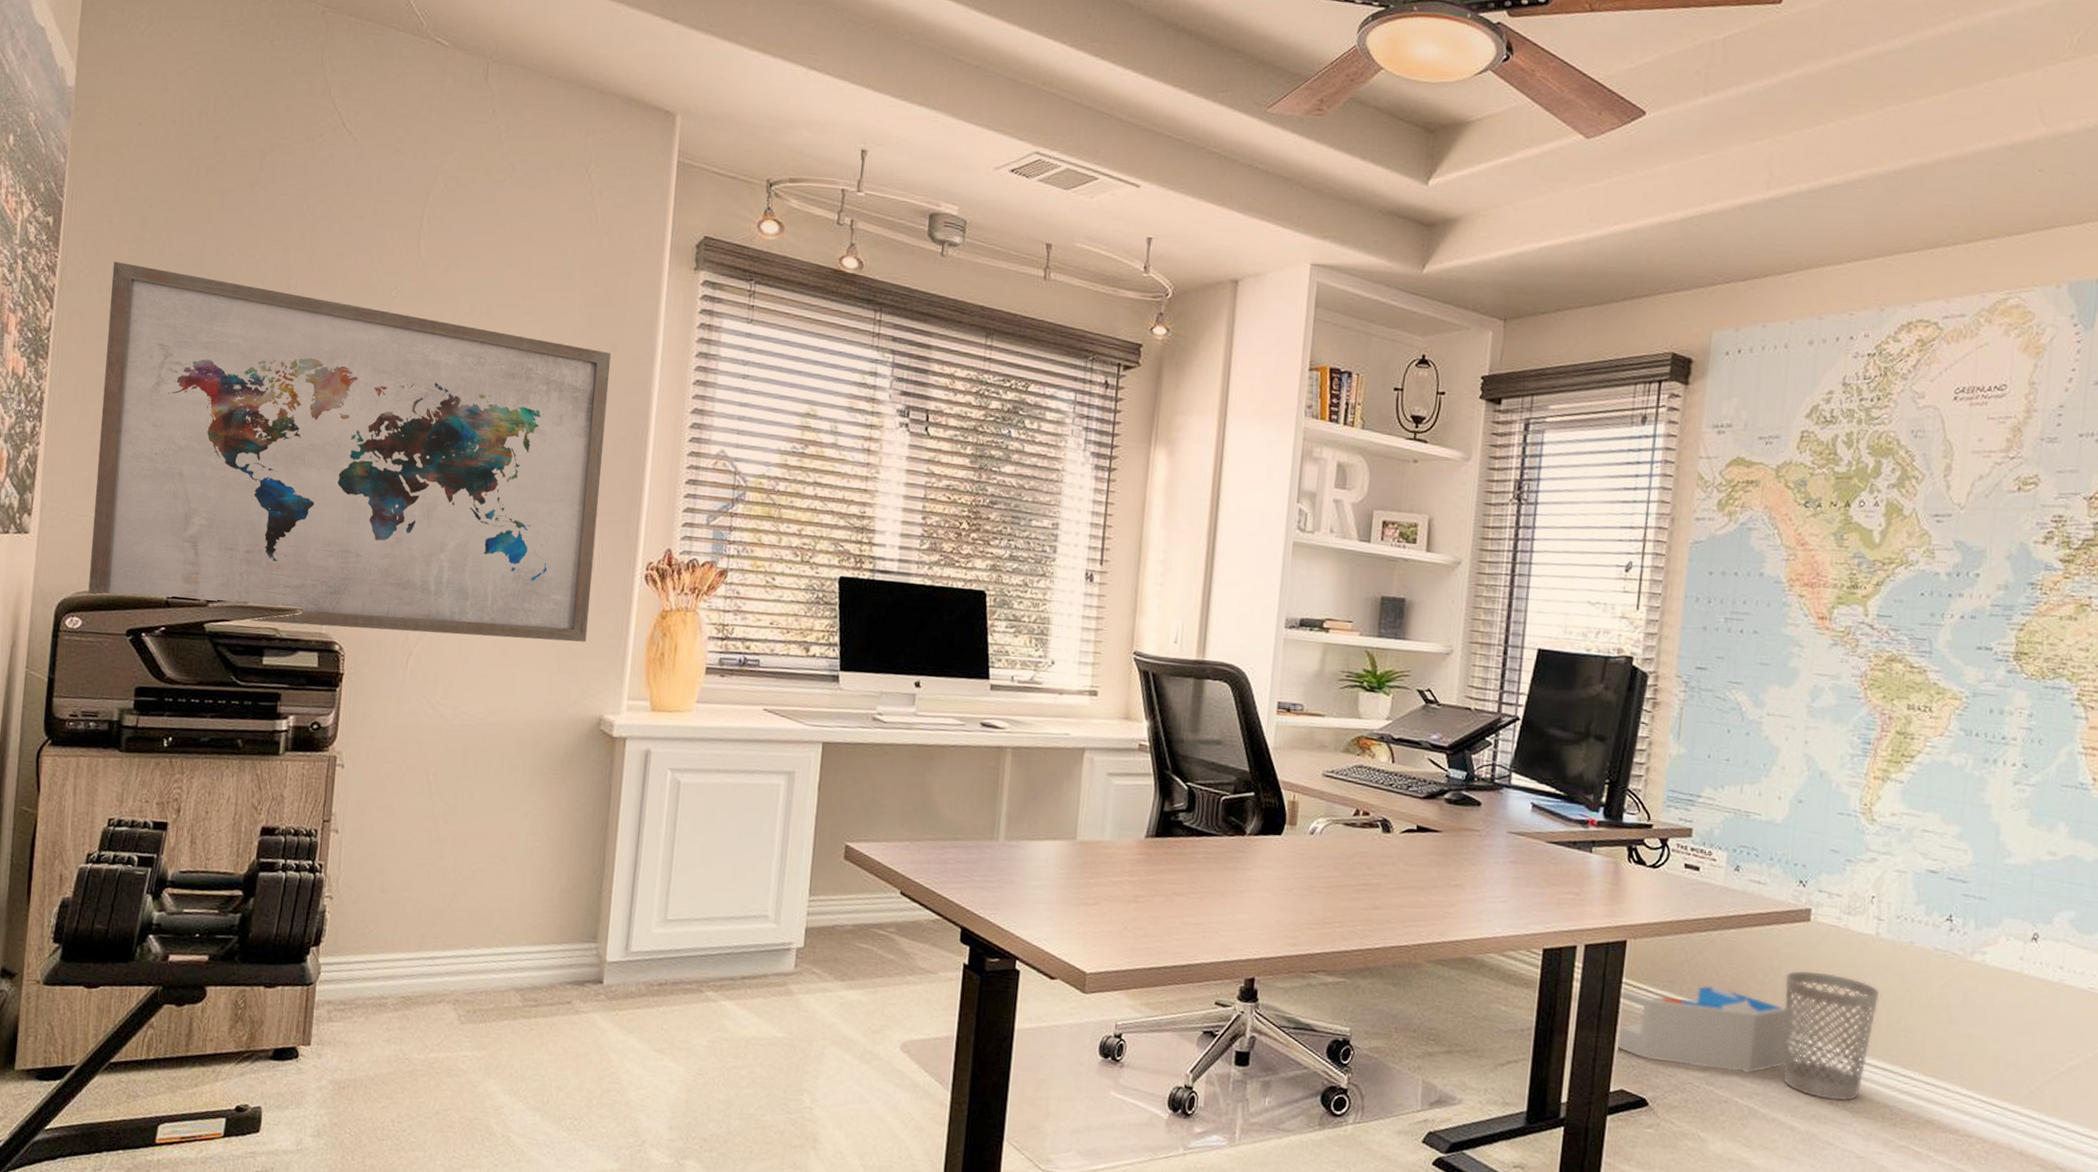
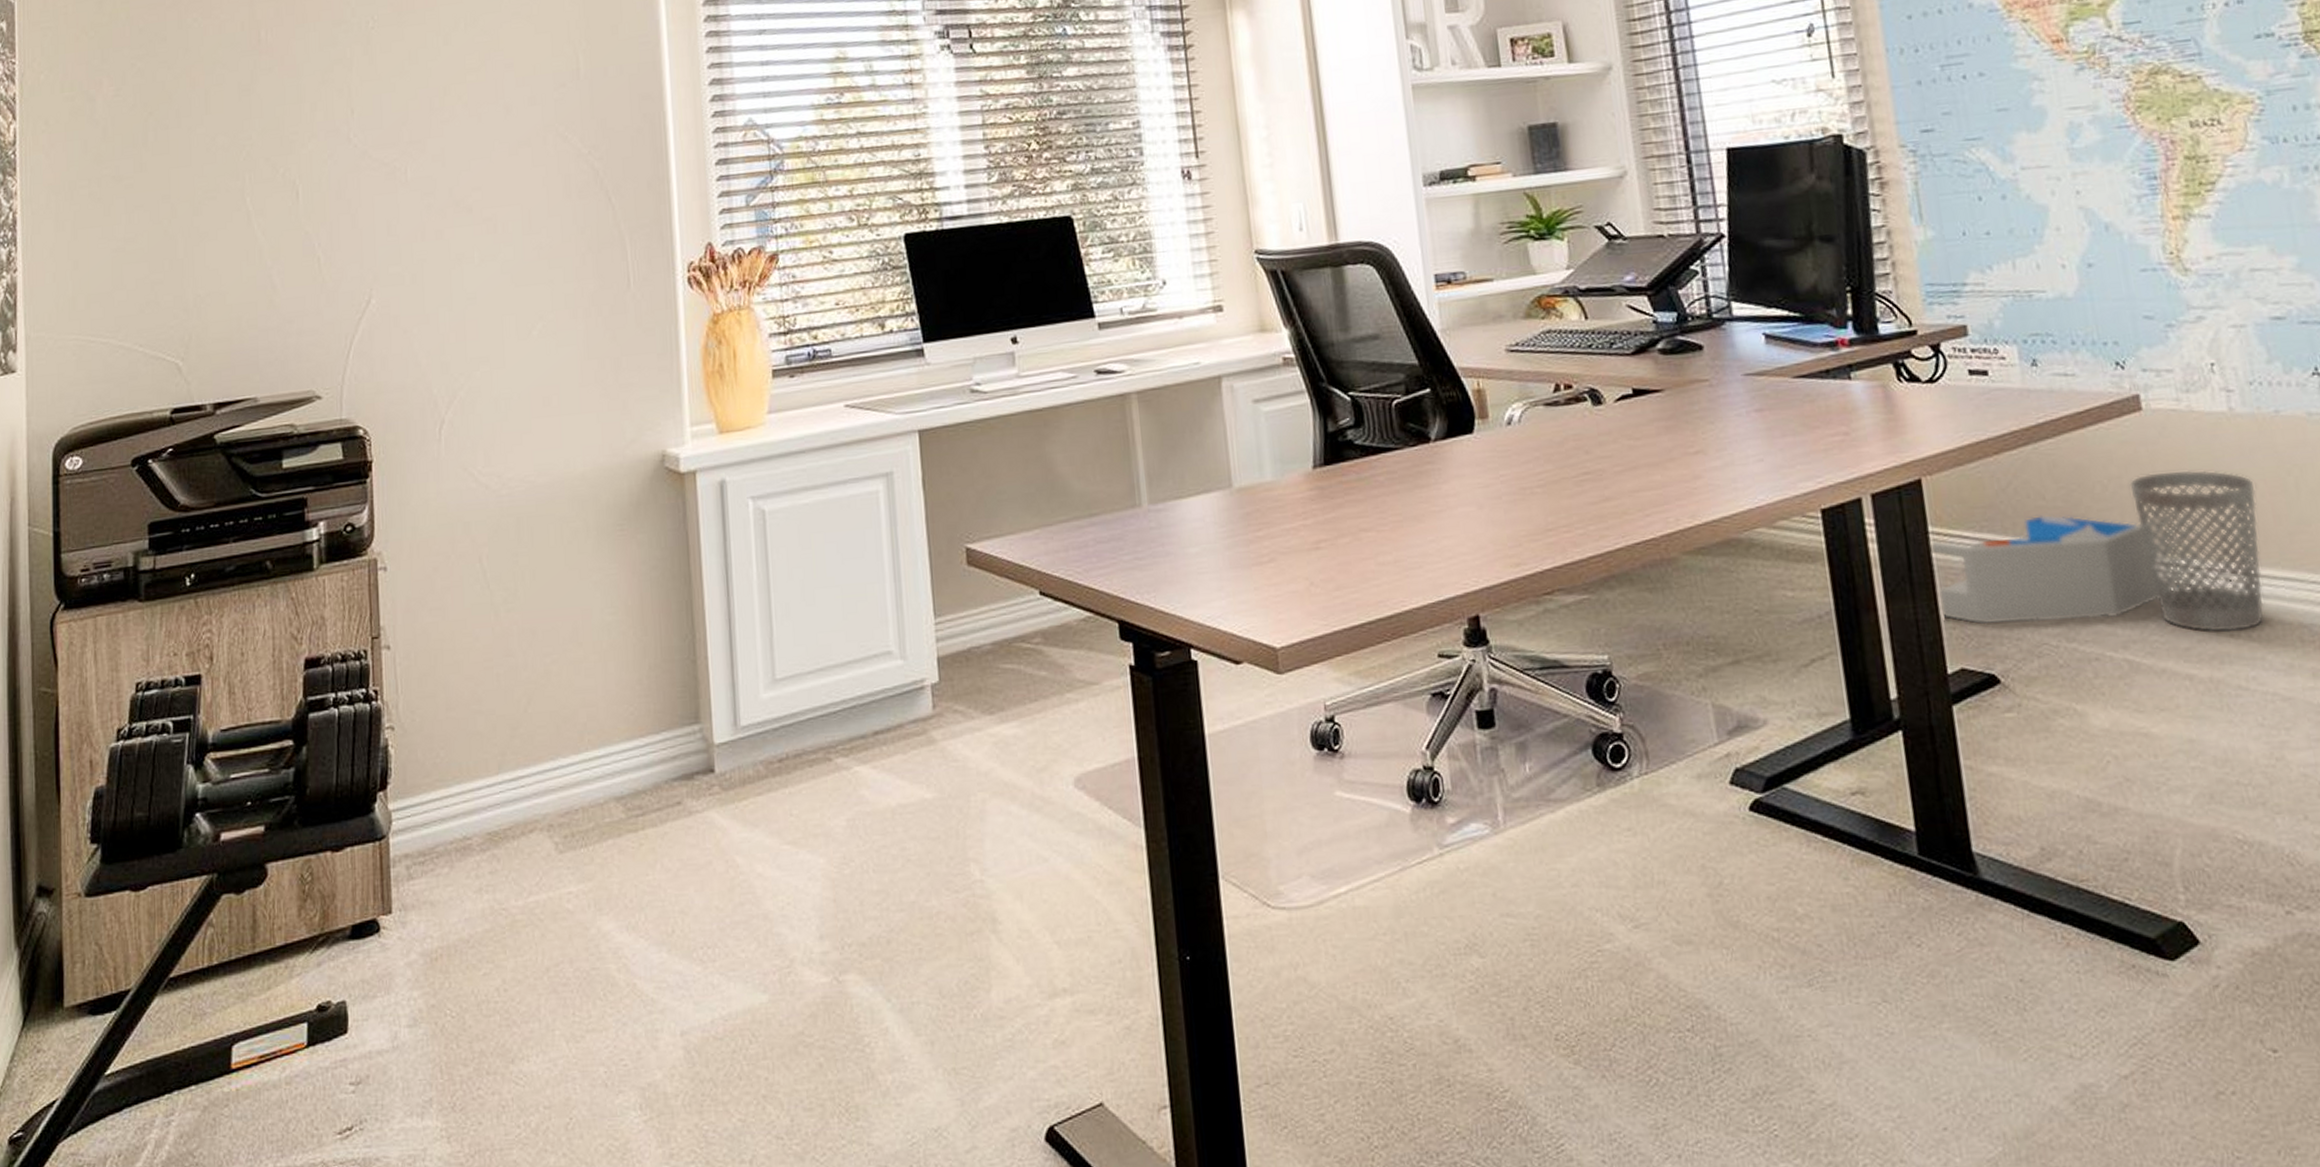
wall art: present [88,262,611,642] -> none [73,37,634,429]

